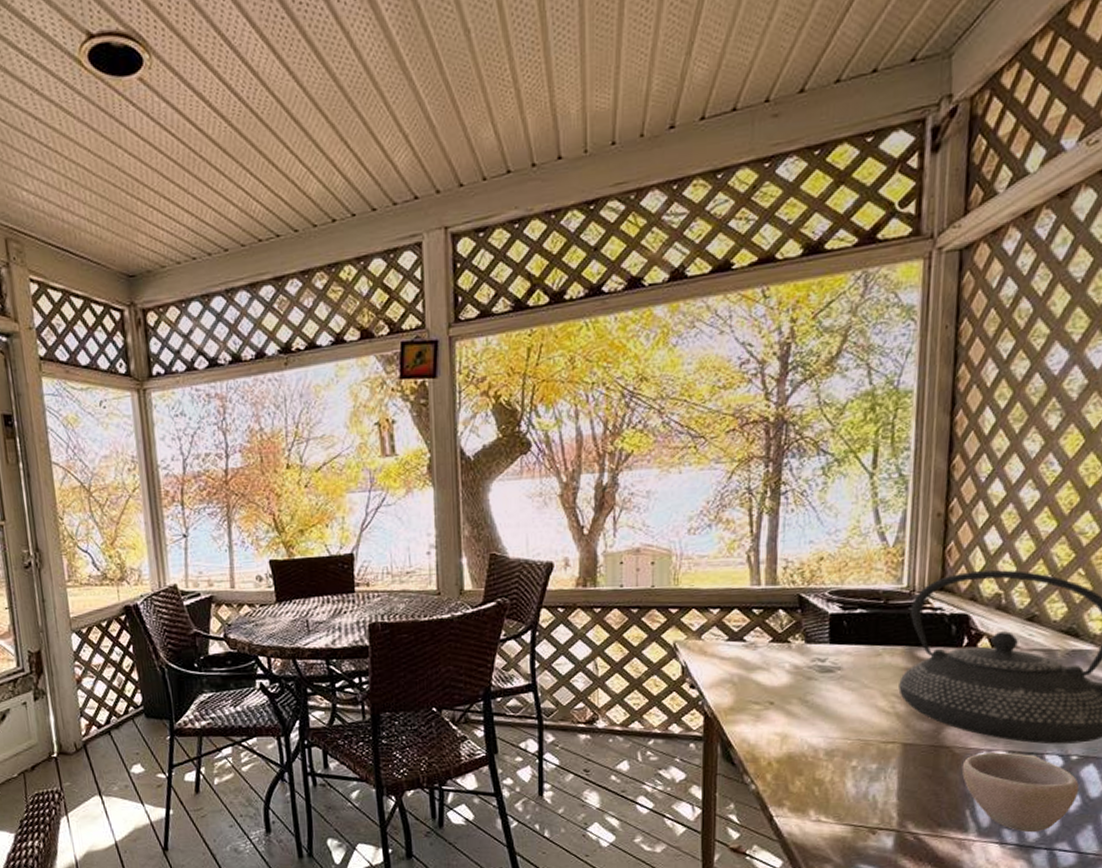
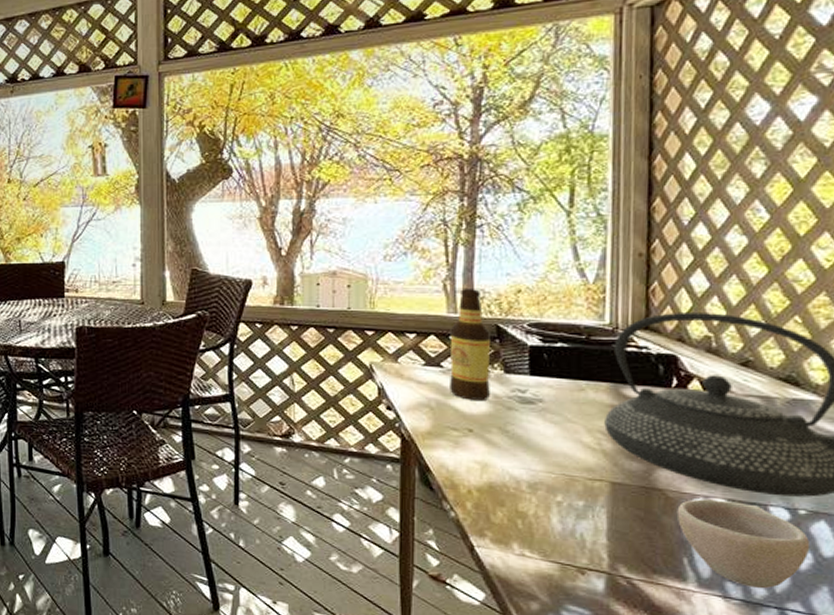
bottle: none [752,559,793,673] -> present [450,289,491,400]

